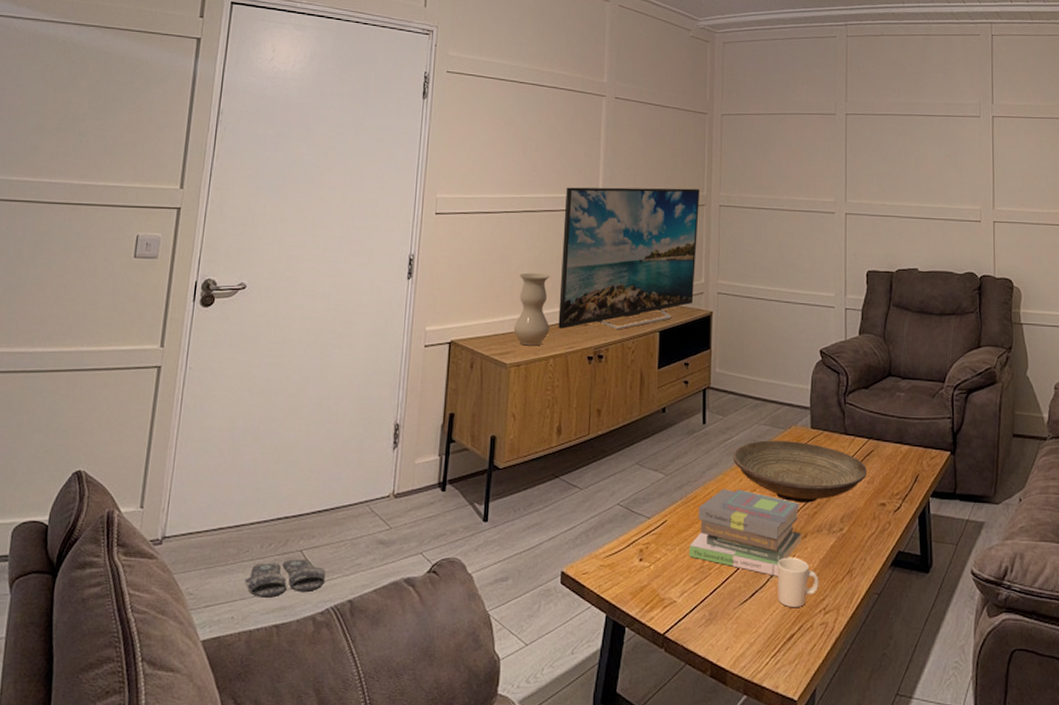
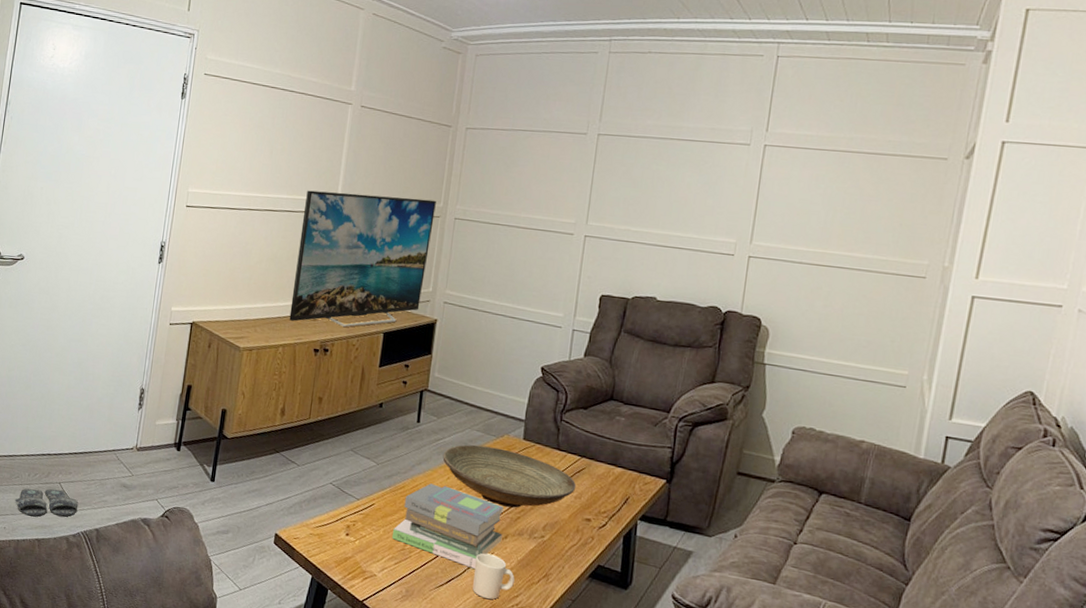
vase: present [513,272,550,346] -> none [248,267,285,335]

